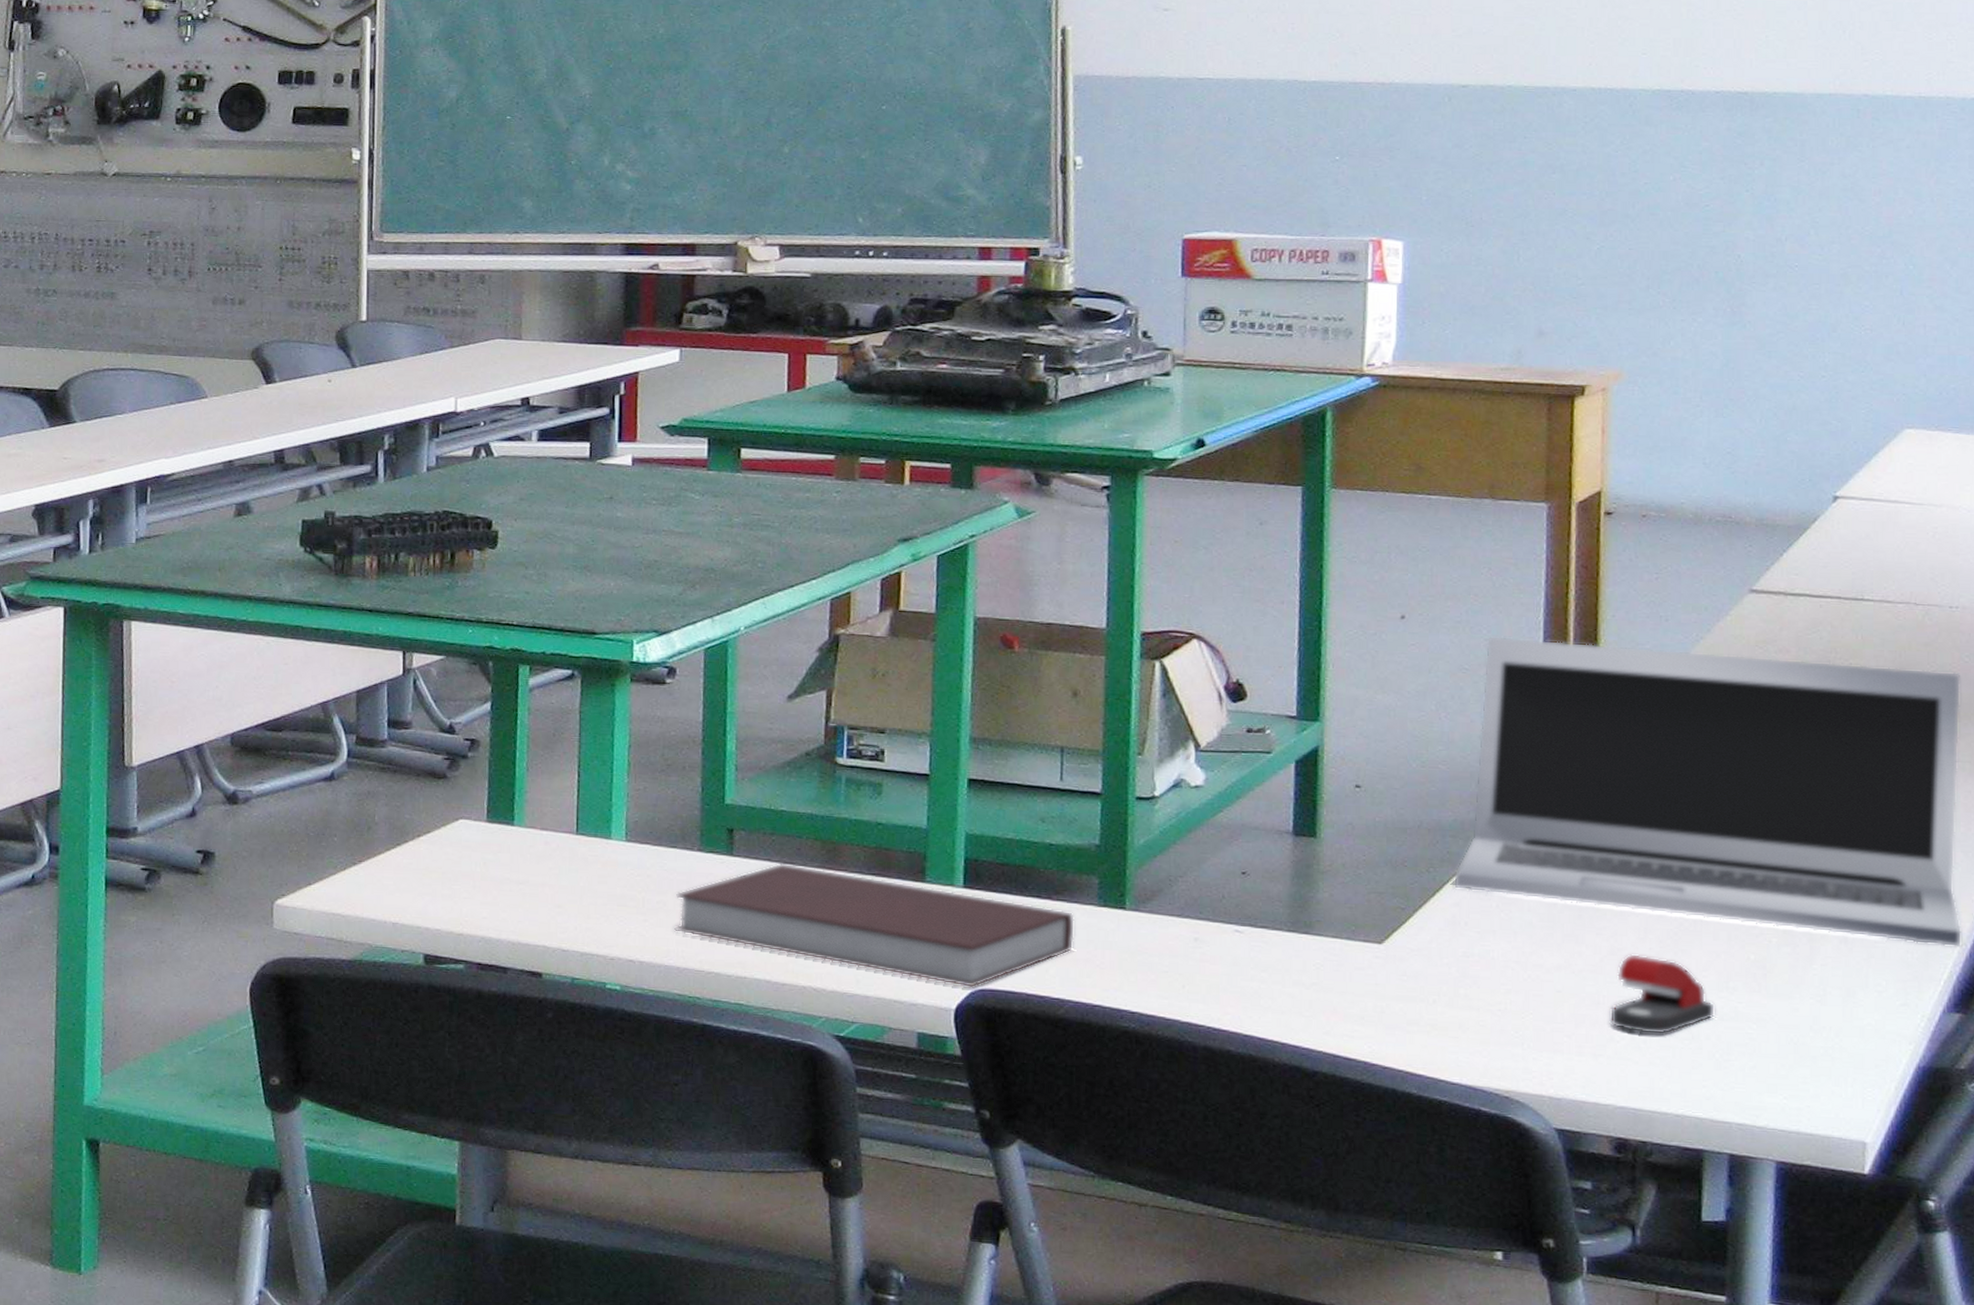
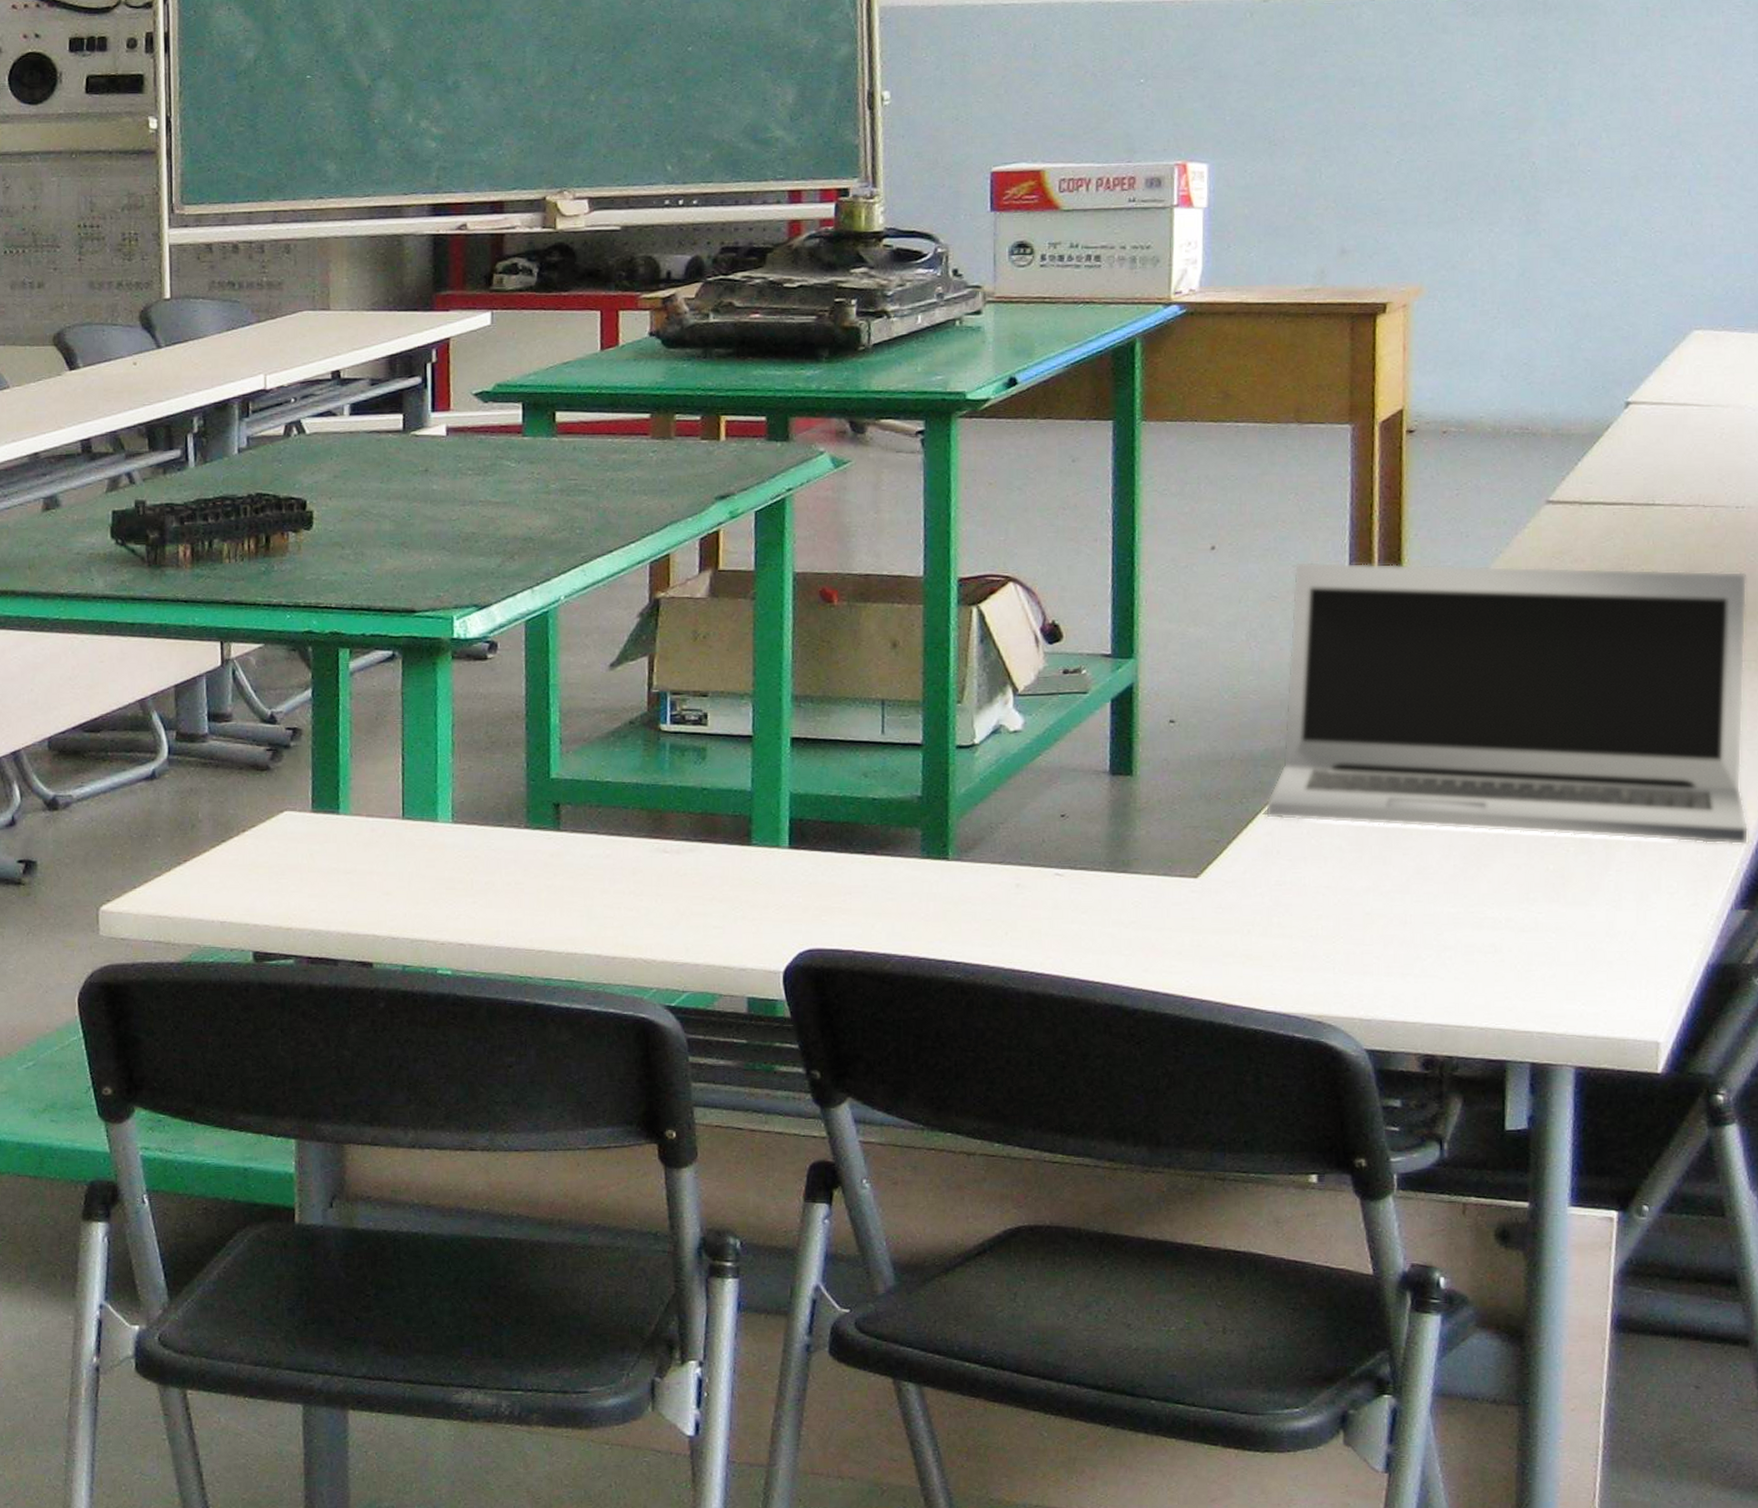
notebook: present [674,863,1075,988] -> none [504,835,900,949]
stapler: present [1609,954,1716,1035] -> none [1416,872,1517,951]

